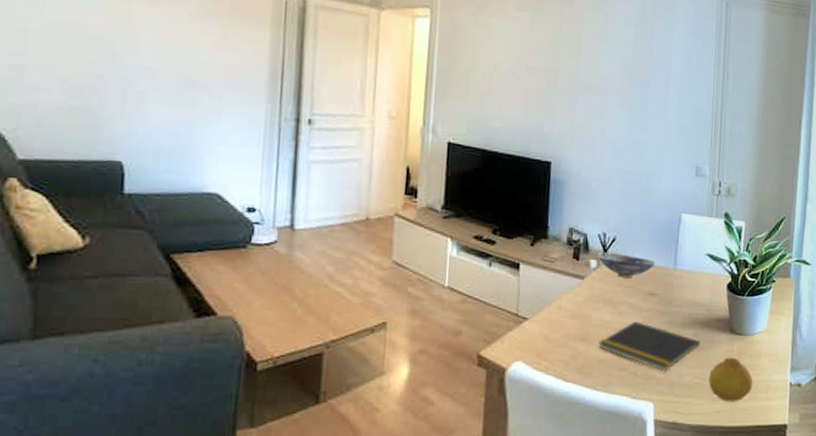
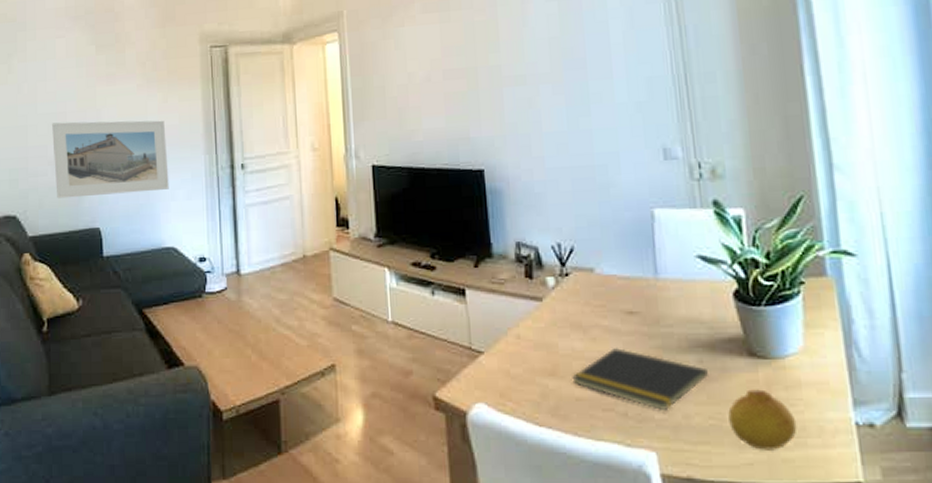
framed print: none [64,33,221,132] -> present [52,120,169,199]
bowl: present [599,254,656,278] -> none [556,267,630,296]

